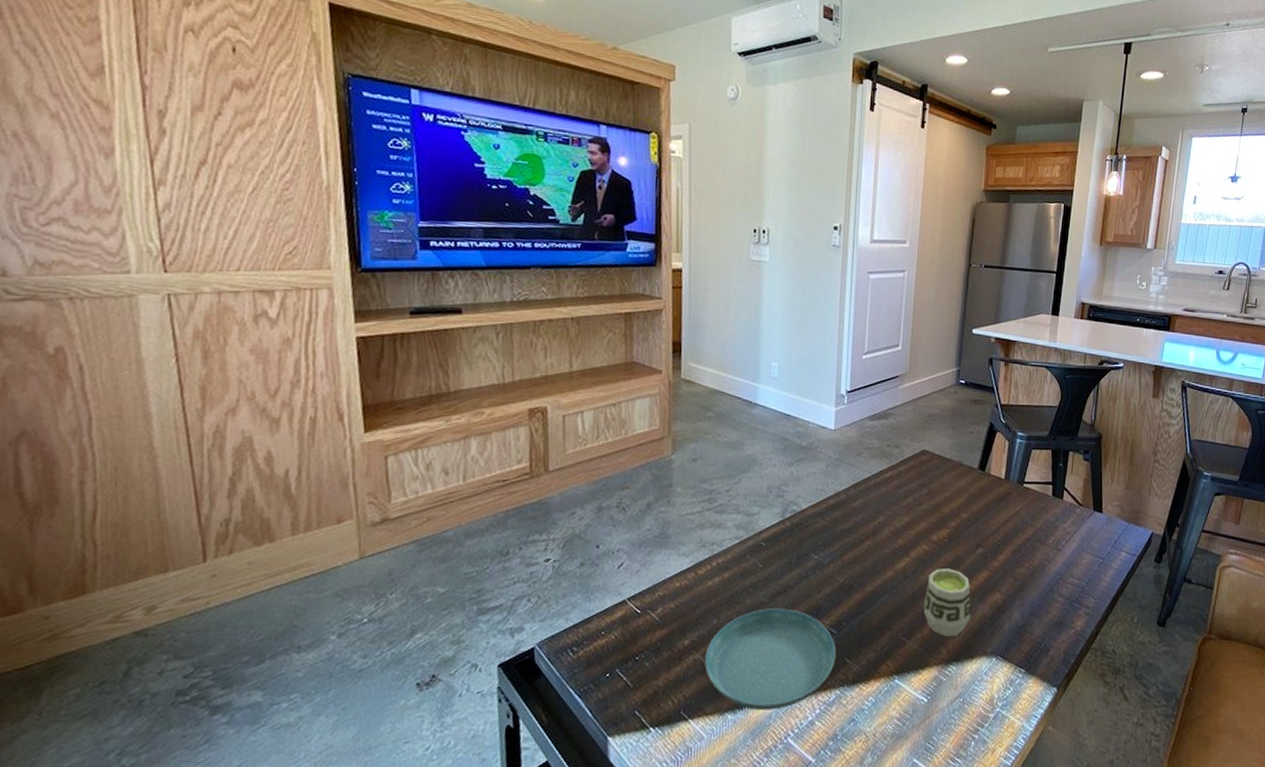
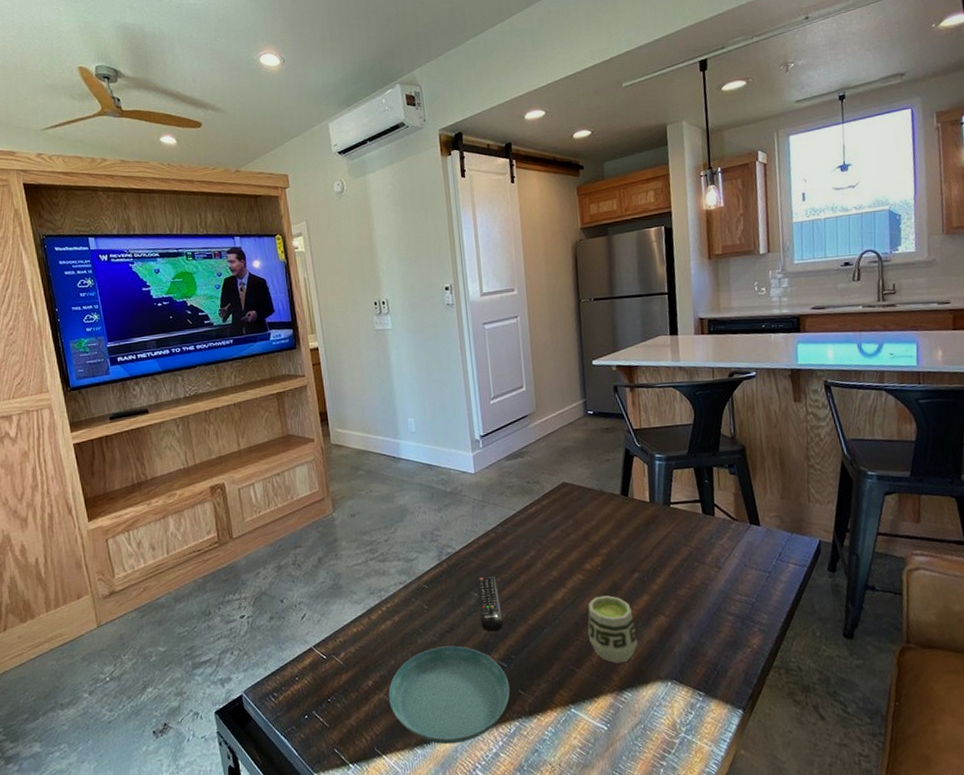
remote control: none [816,538,841,597] -> present [476,575,504,632]

